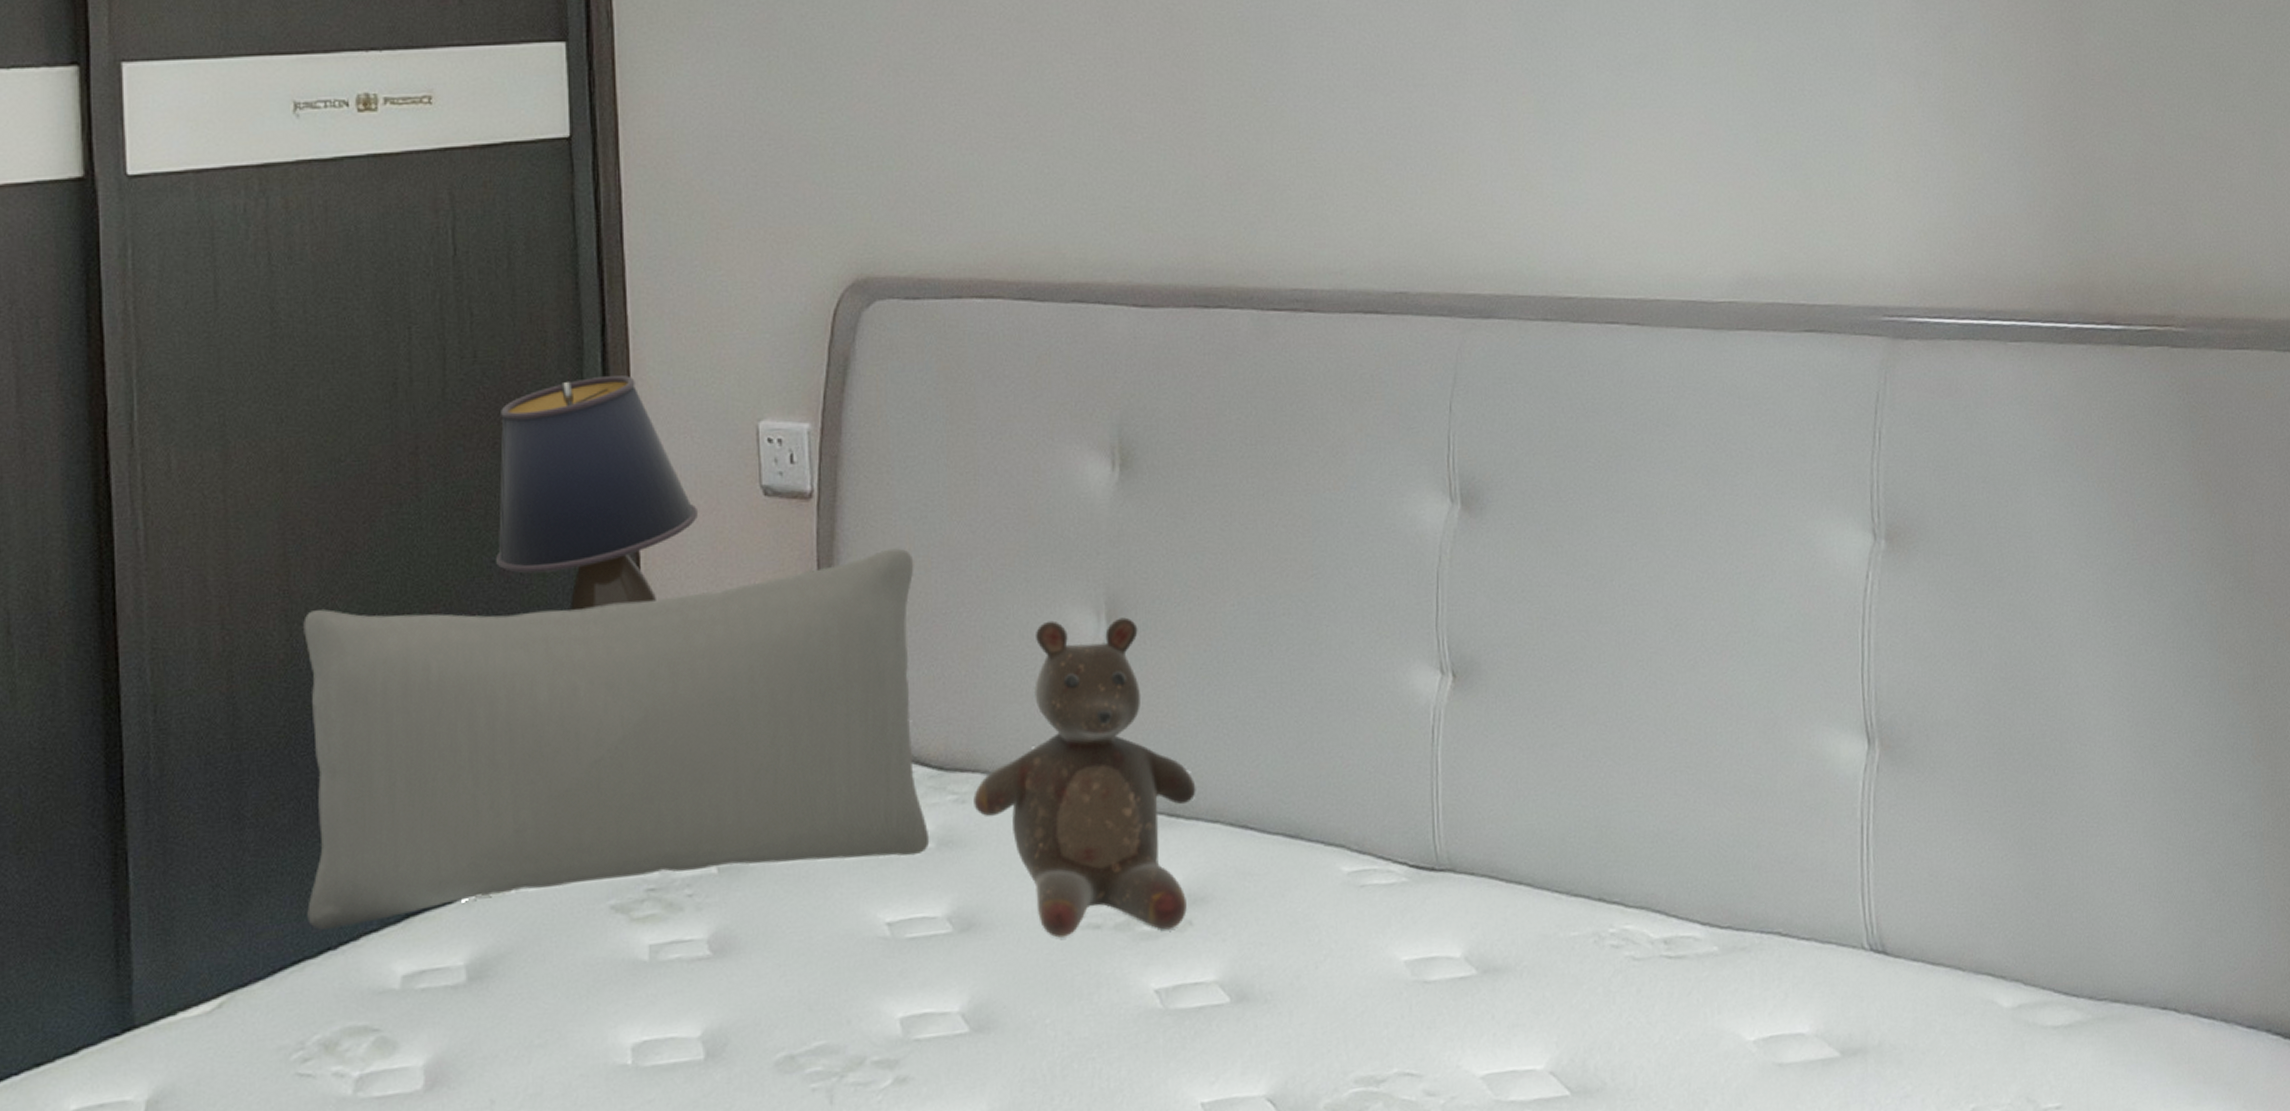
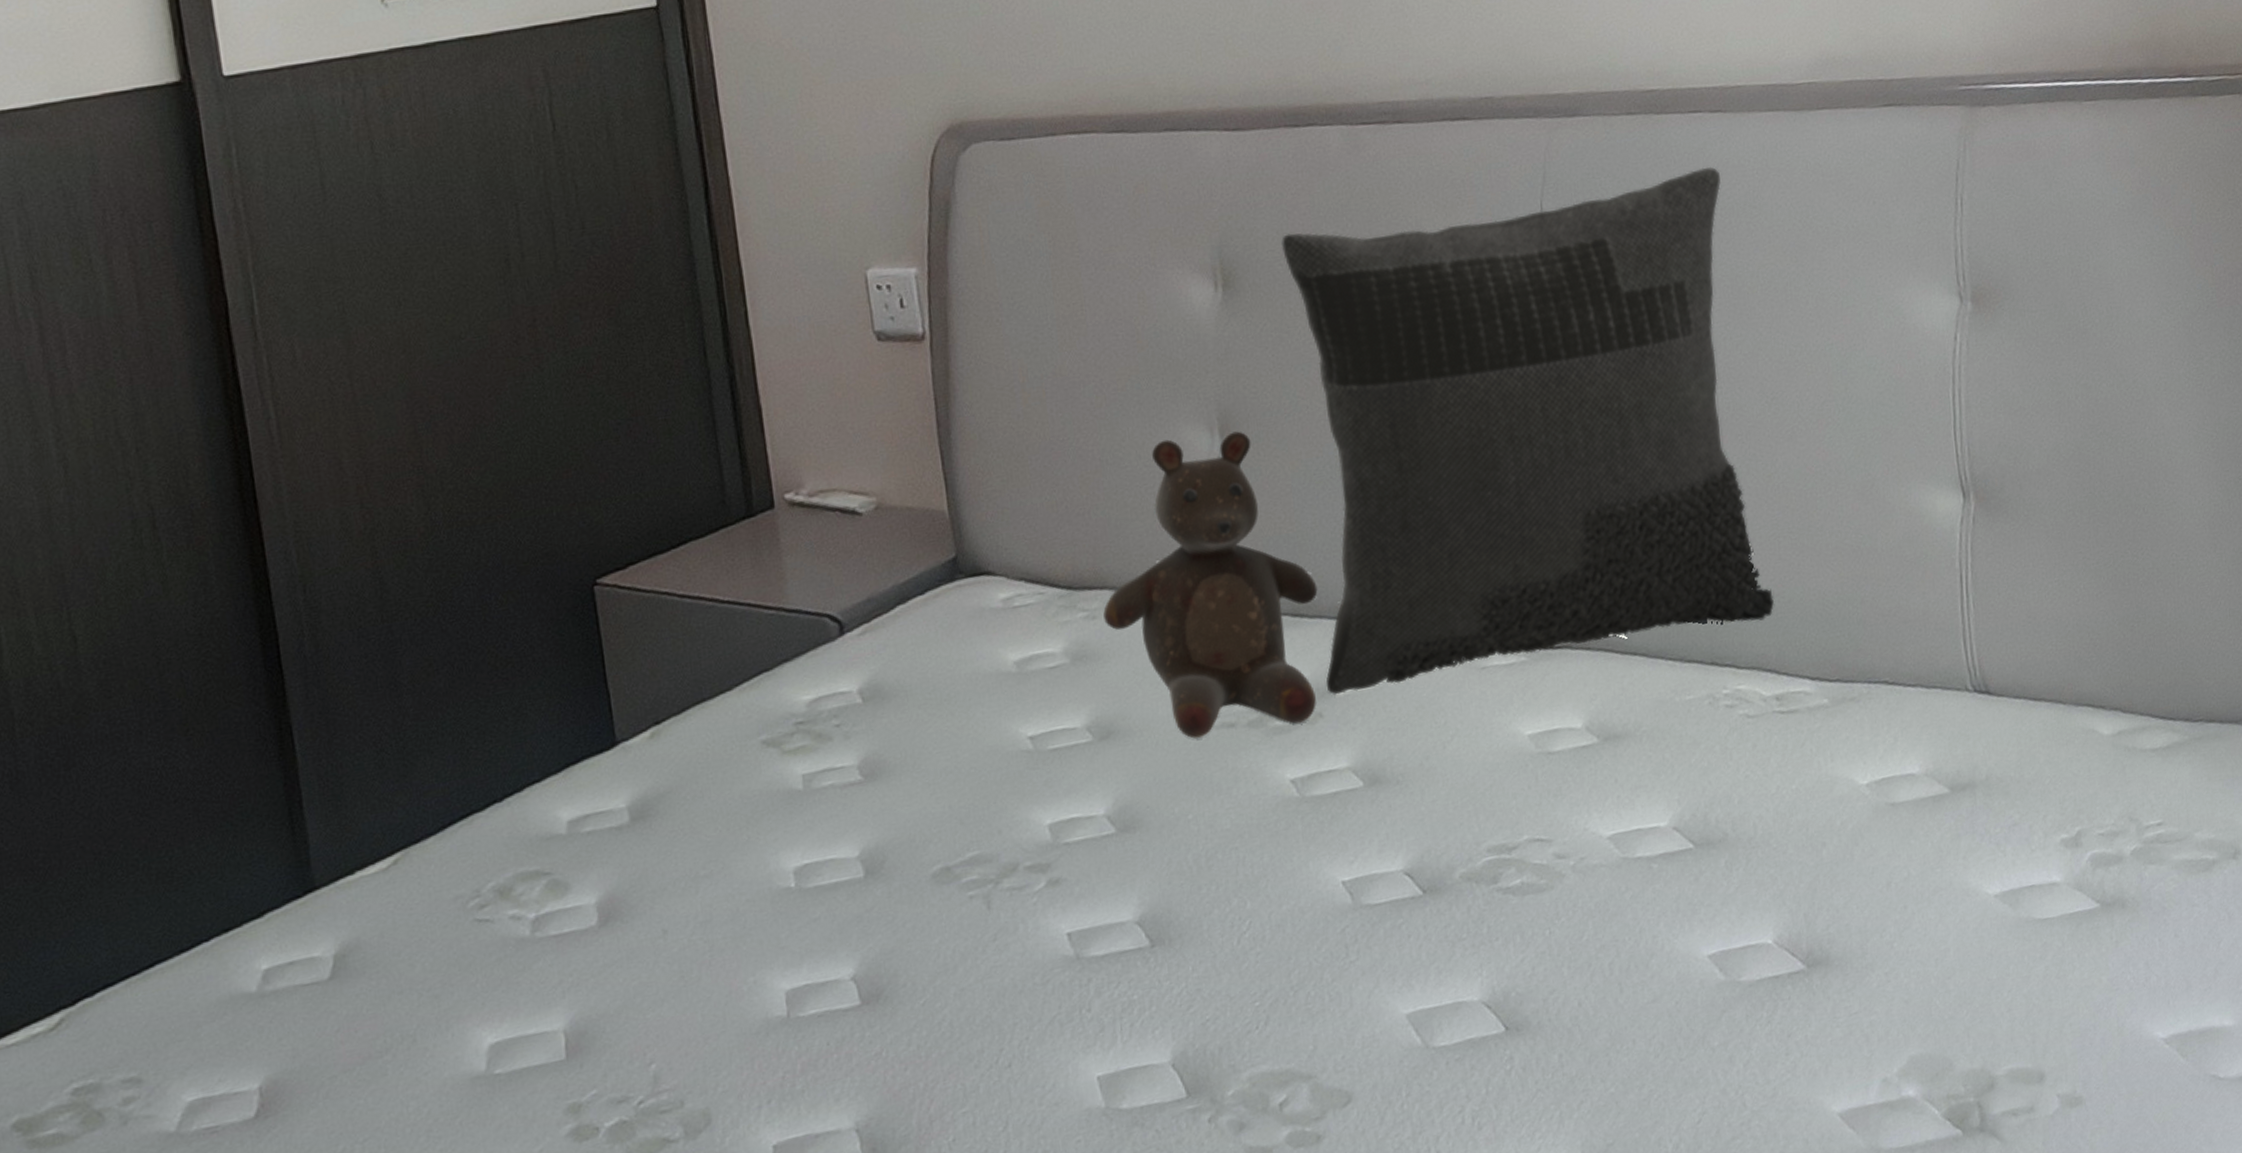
pillow: present [303,548,930,930] -> none [440,381,1065,785]
table lamp: present [496,375,699,611] -> none [613,235,816,466]
pillow: none [1183,380,1668,903] -> present [1281,166,1775,696]

